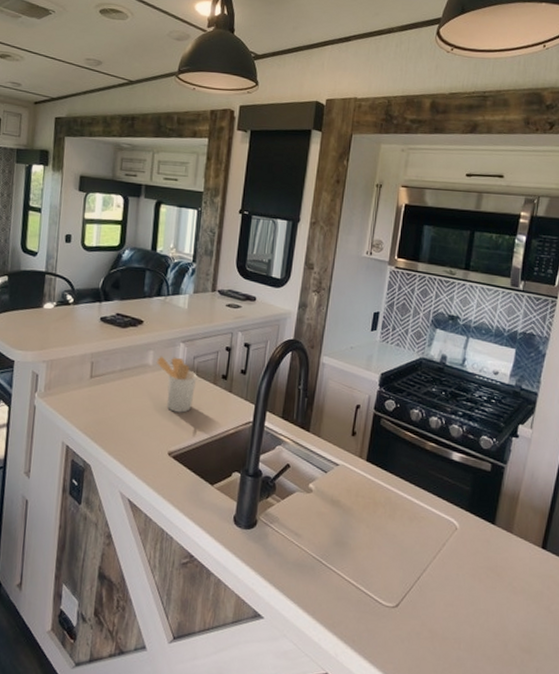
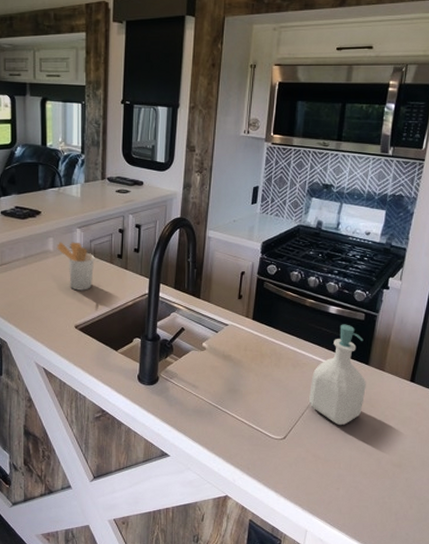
soap bottle: none [426,474,492,596] -> present [309,324,366,426]

